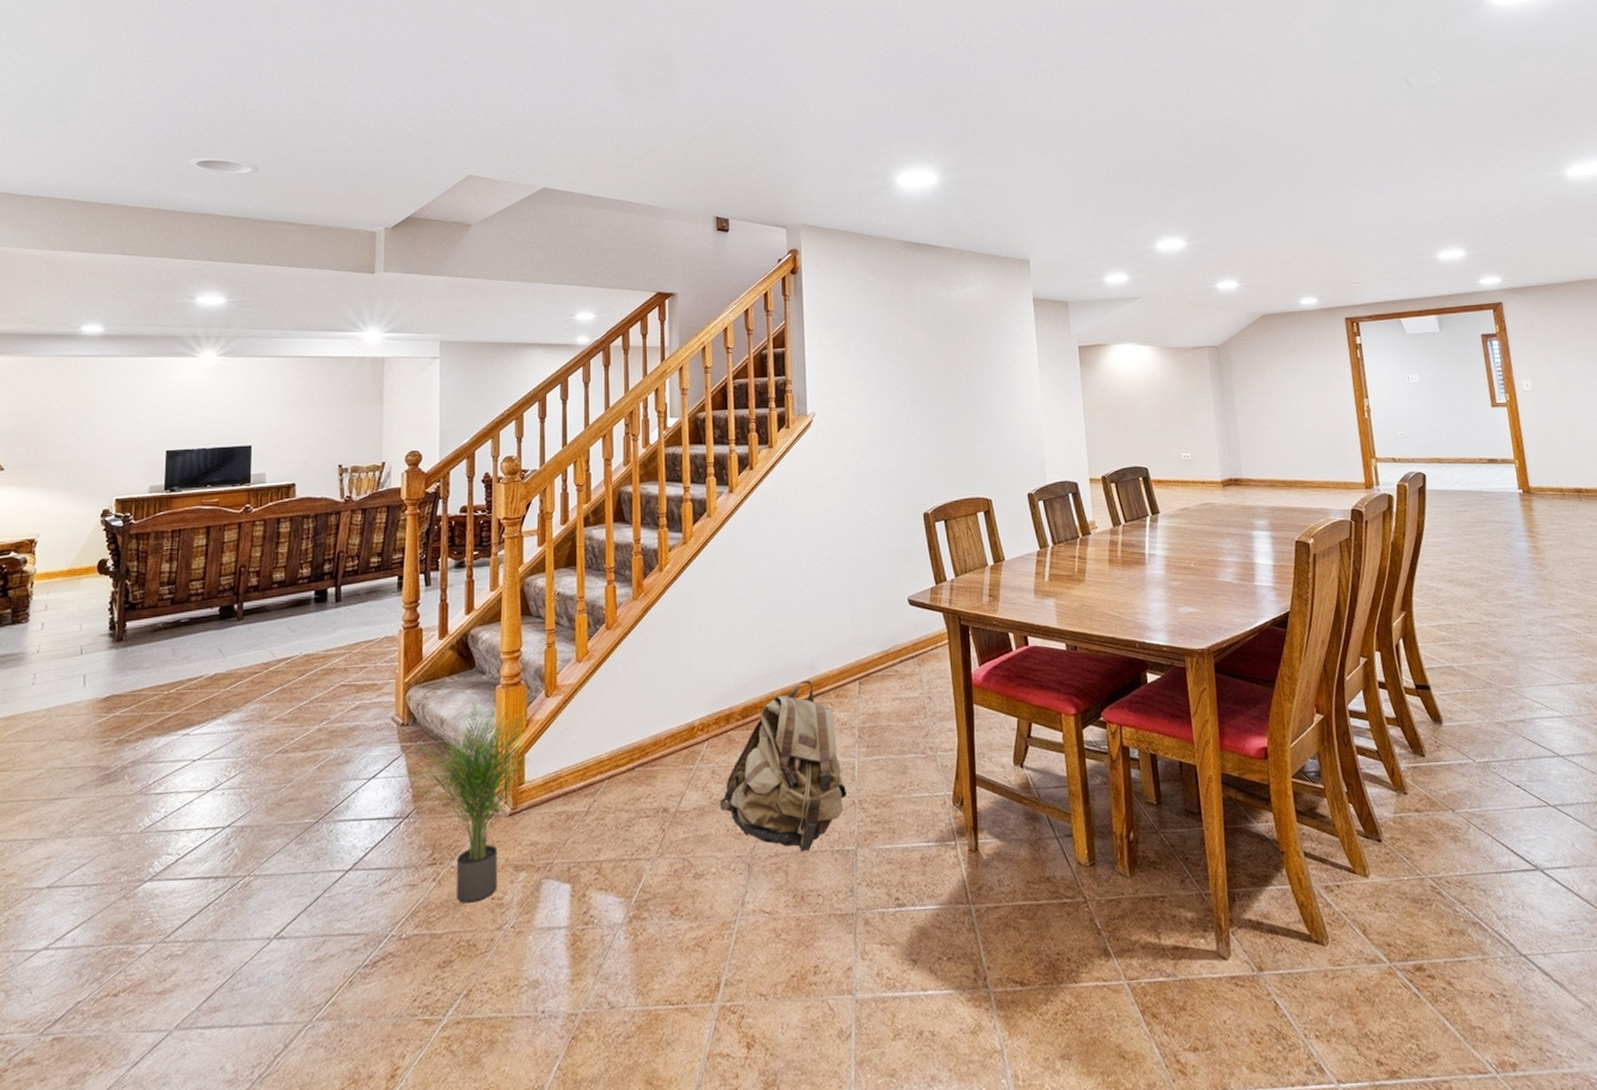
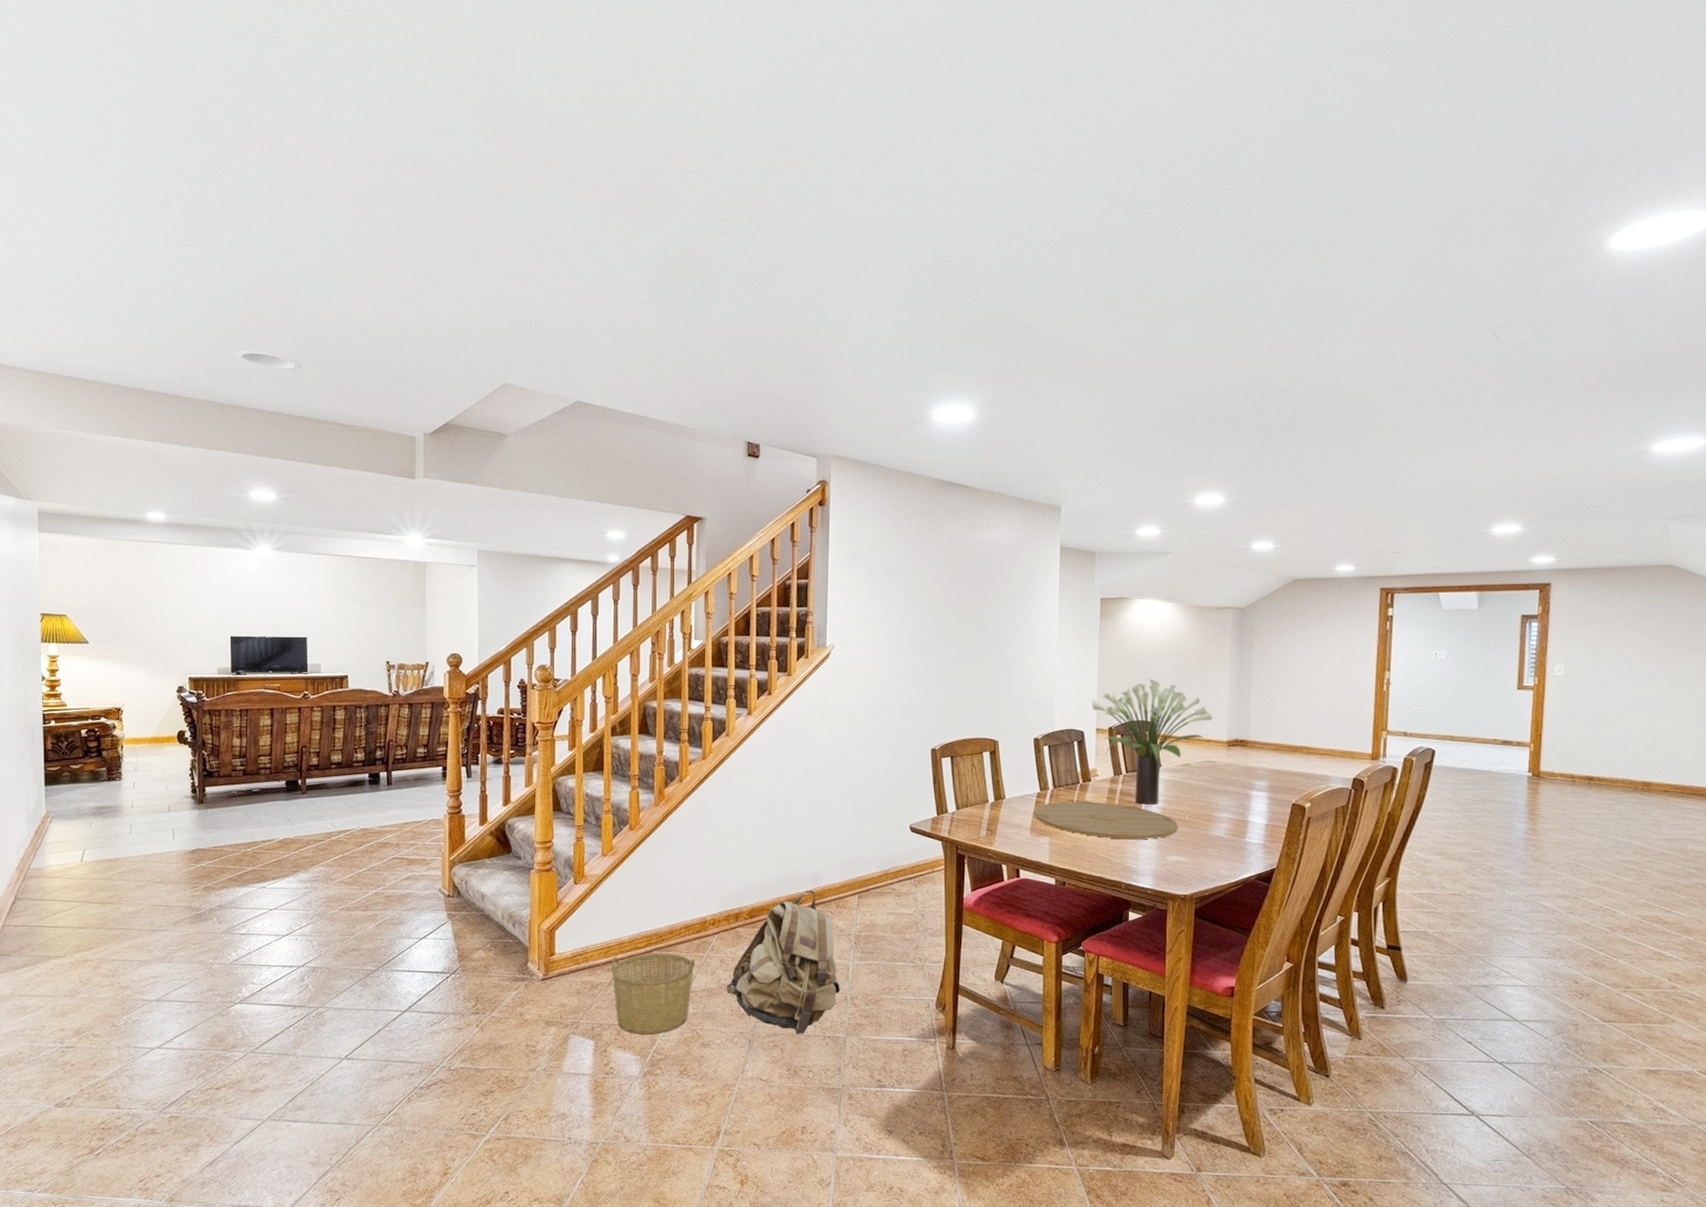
potted plant: present [408,701,530,903] -> none [454,882,560,1047]
basket: none [589,768,683,871] -> present [611,952,695,1035]
placemat: none [1036,555,1185,594] -> present [1034,801,1178,840]
flower arrangement: none [1082,423,1203,555] -> present [1092,679,1212,805]

